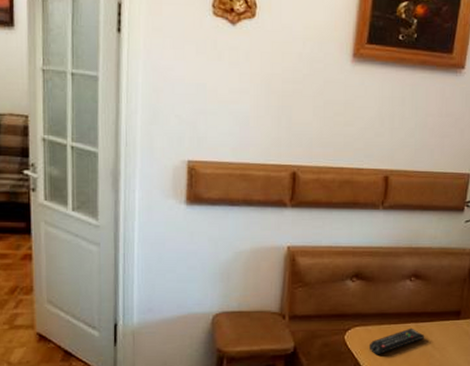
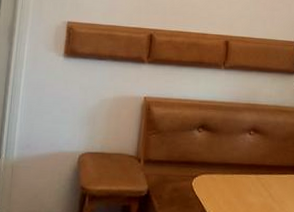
remote control: present [368,328,425,355] -> none [214,179,265,204]

